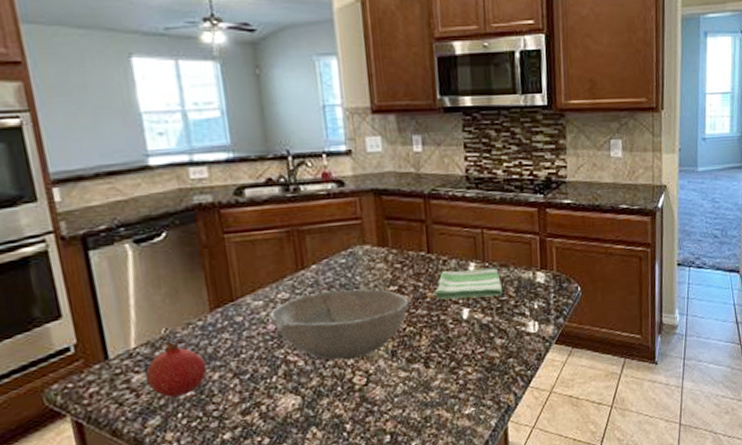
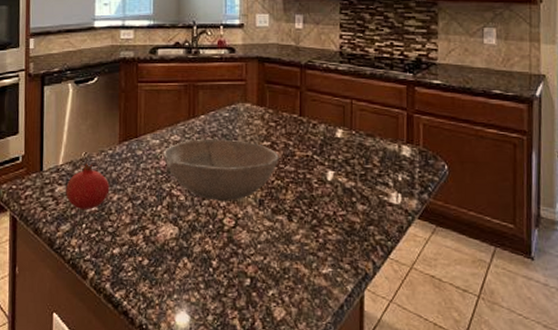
dish towel: present [433,268,502,300] -> none [301,134,367,163]

